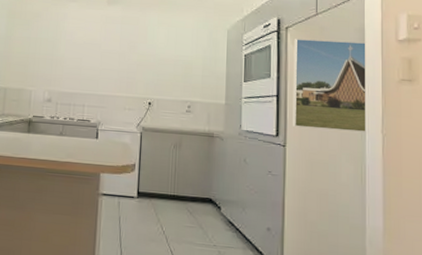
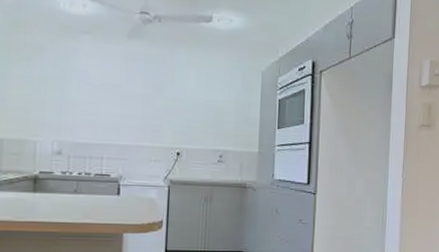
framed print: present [292,39,365,132] -> none [323,83,392,177]

